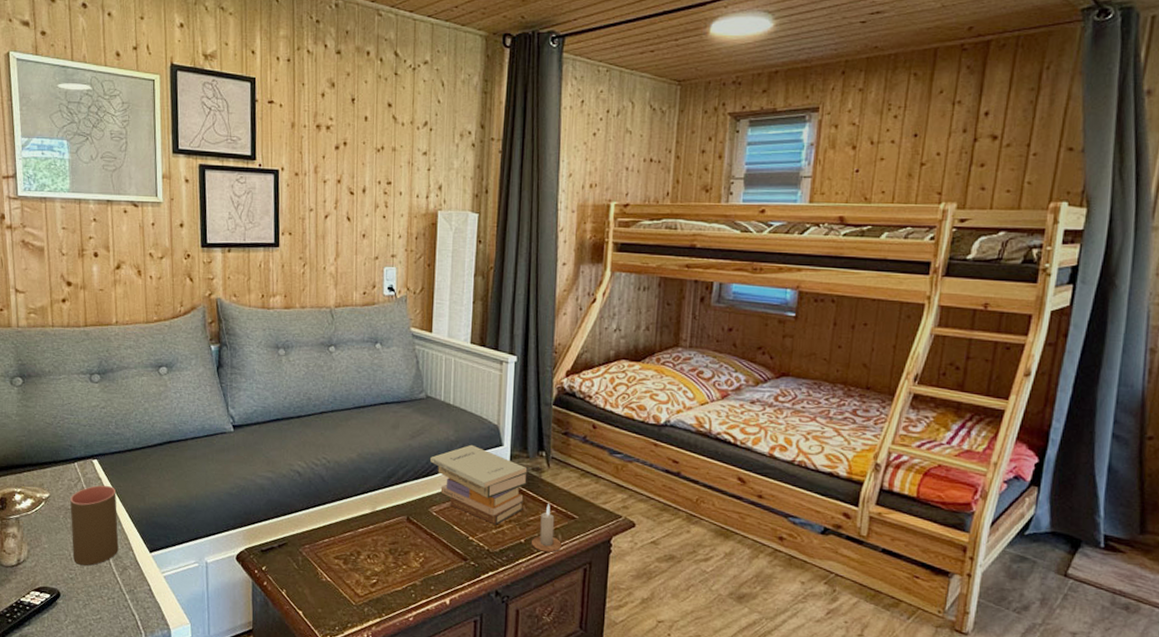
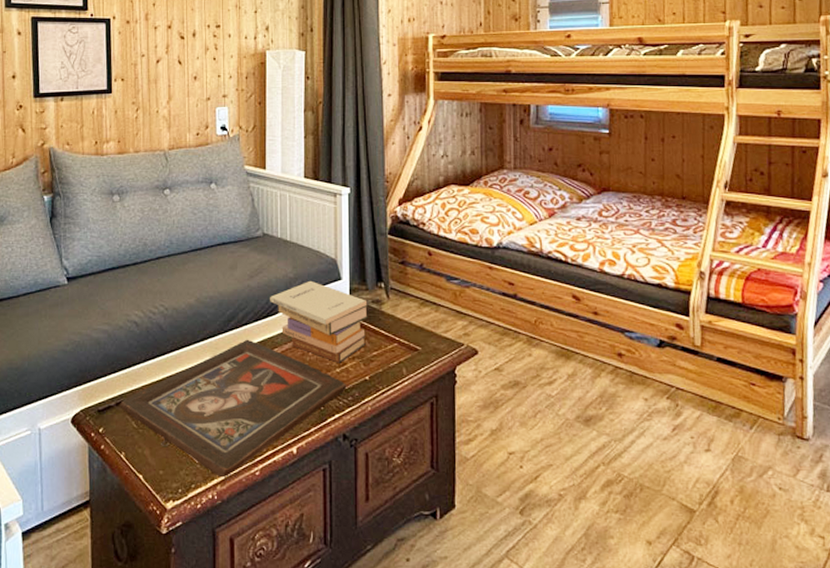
religious icon: none [282,495,502,620] -> present [120,339,347,477]
candle: present [531,503,563,552] -> none [375,336,408,388]

